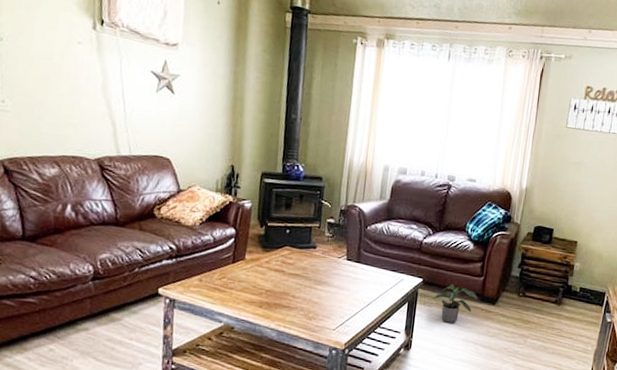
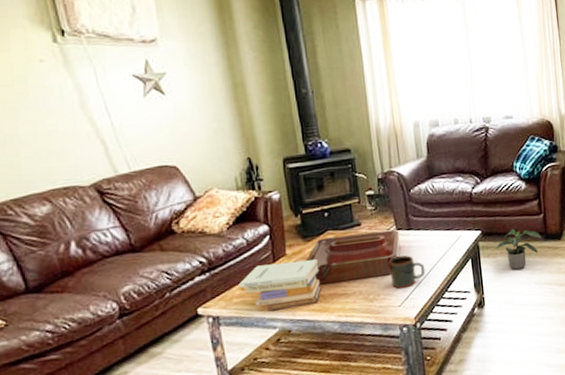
books: none [198,263,272,309] -> present [238,259,321,311]
decorative tray: none [261,252,349,299] -> present [306,229,401,285]
mug: none [331,284,365,315] -> present [389,255,426,289]

